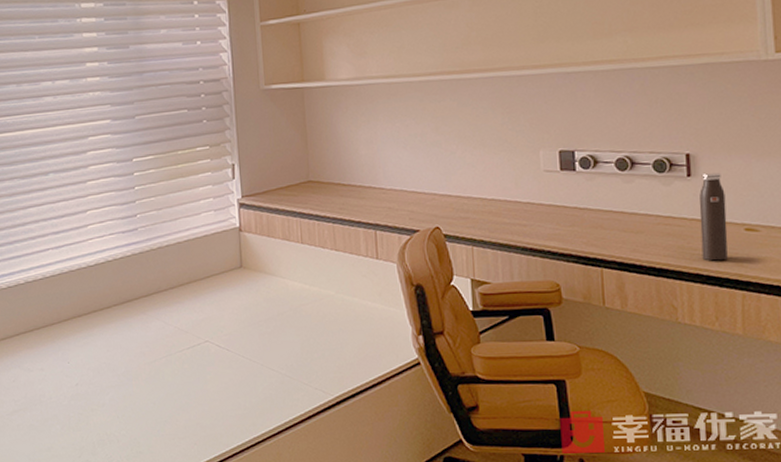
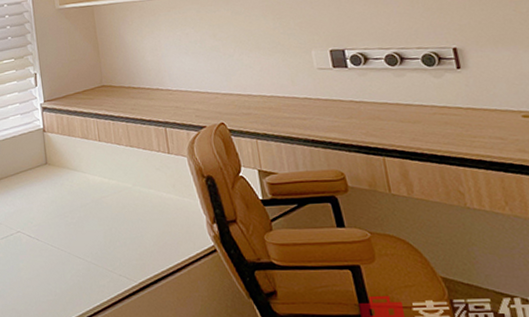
water bottle: present [699,173,728,261] -> none [471,64,509,147]

